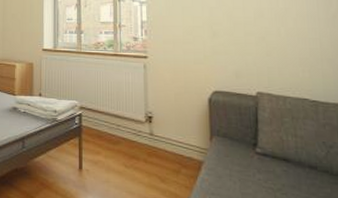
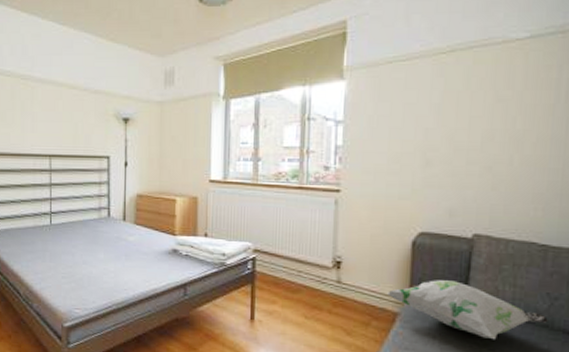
decorative pillow: none [192,131,329,185] -> present [387,280,550,340]

